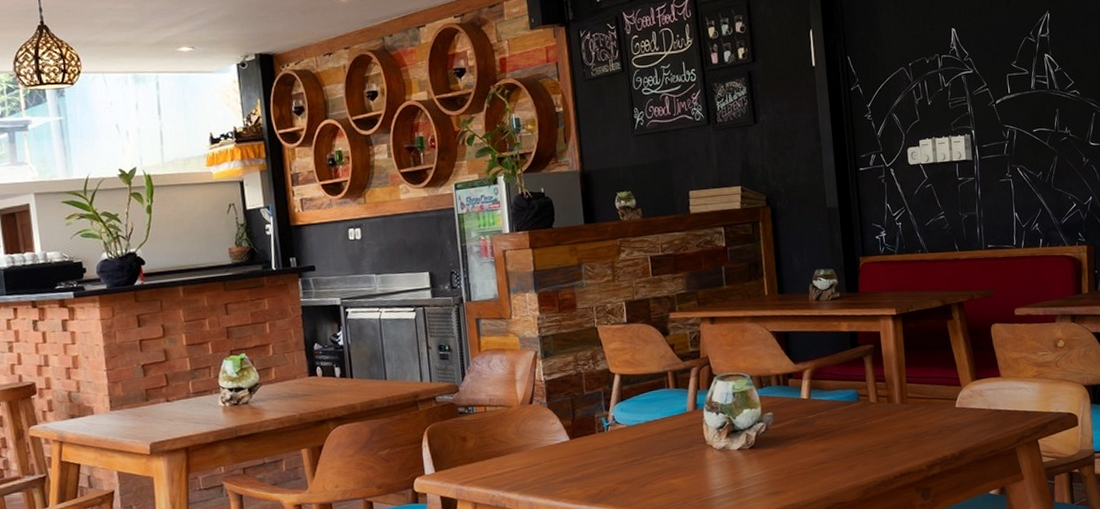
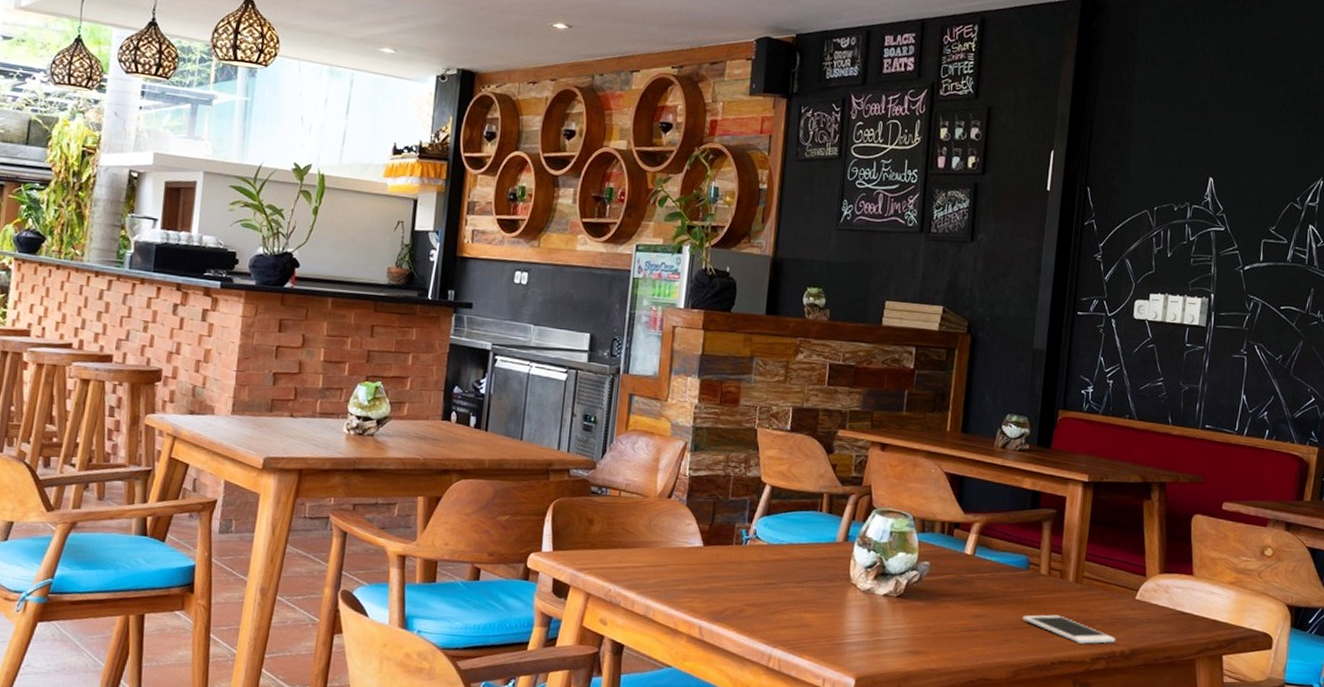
cell phone: none [862,435,946,456] -> present [1022,614,1116,644]

